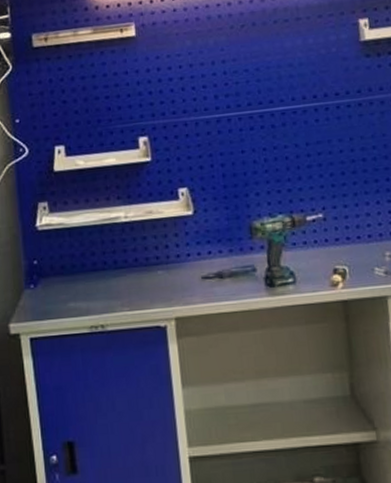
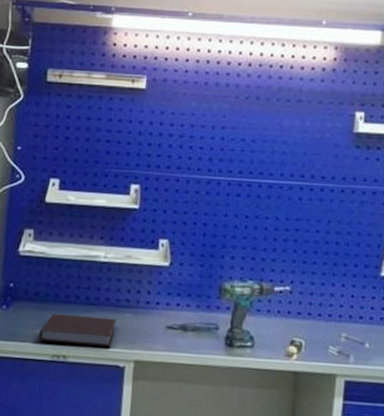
notebook: none [73,278,150,314] -> present [39,314,117,347]

